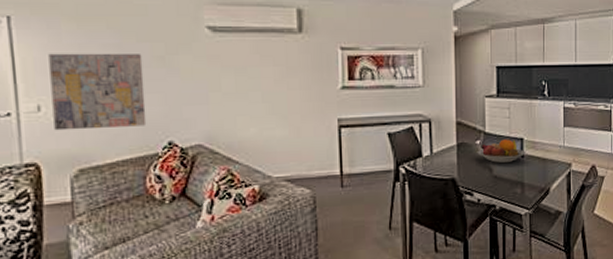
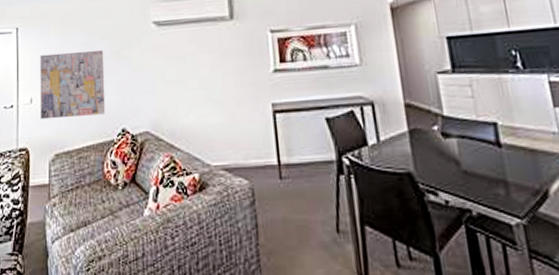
fruit bowl: present [477,139,525,164] -> none [435,124,503,155]

